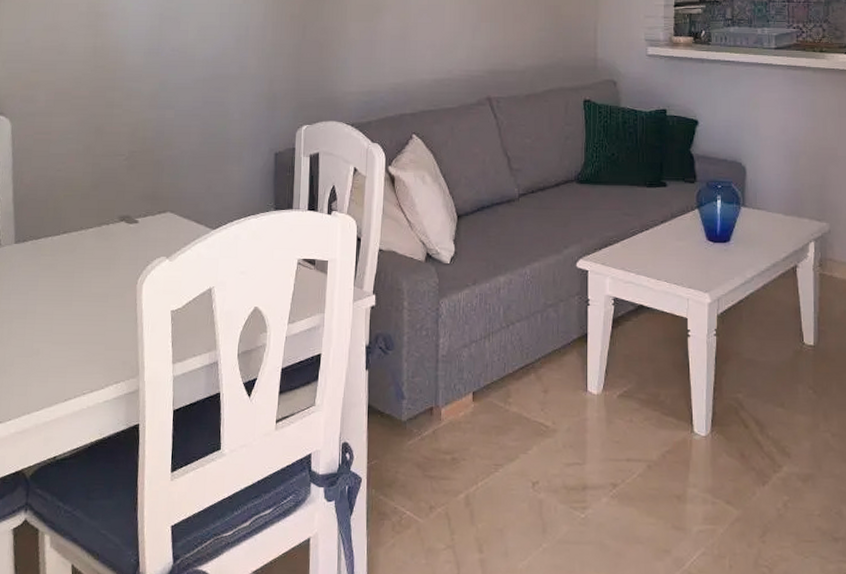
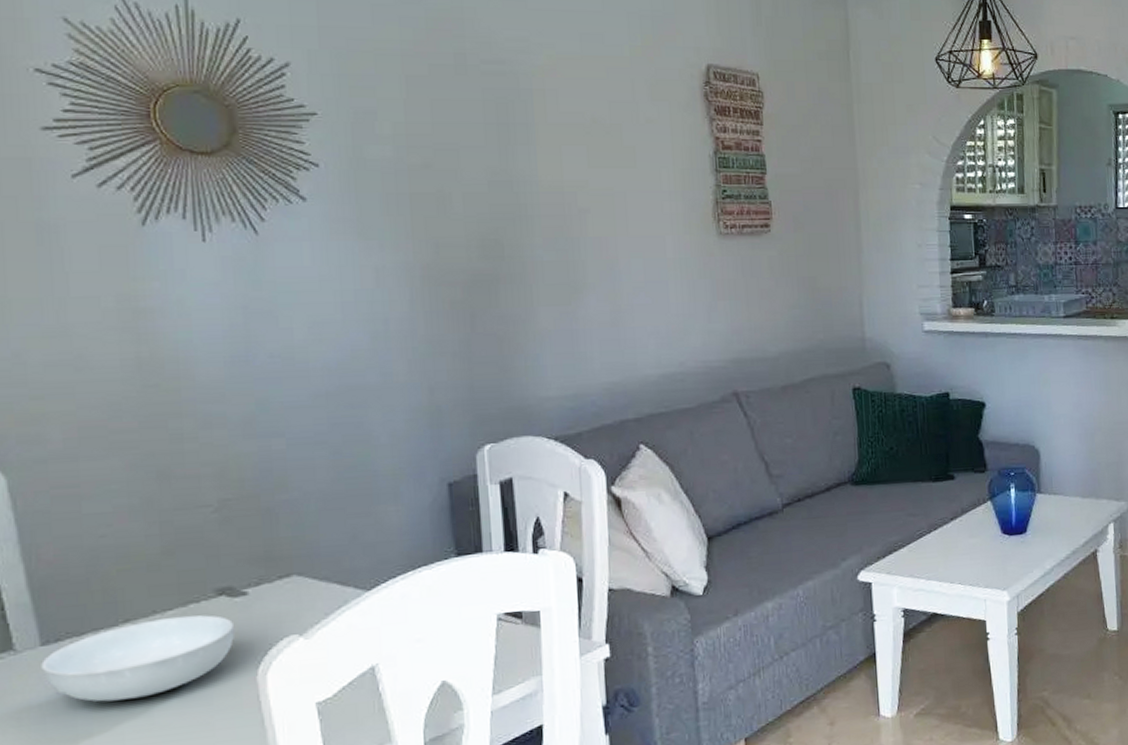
serving bowl: none [13,233,128,290] -> present [41,615,235,702]

